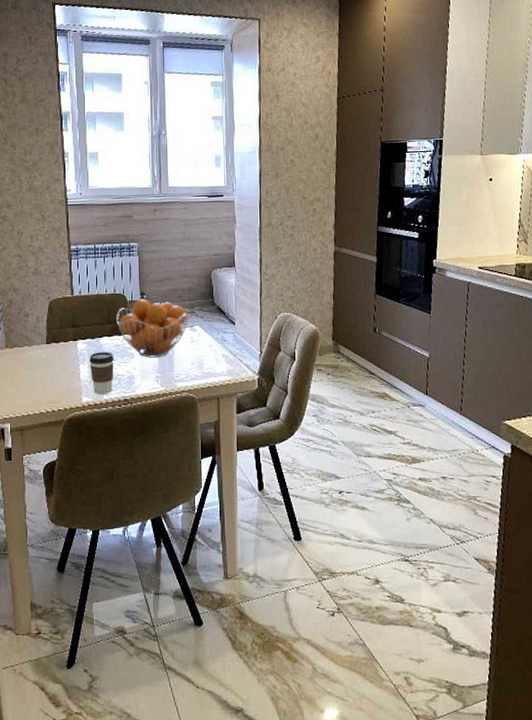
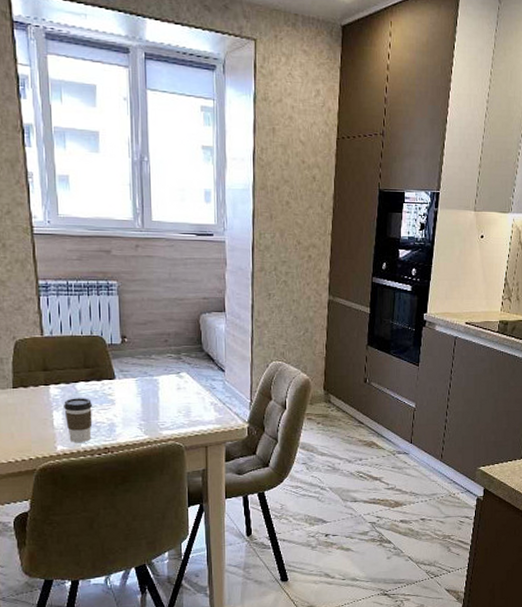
fruit basket: present [116,299,189,358] -> none [94,342,176,405]

